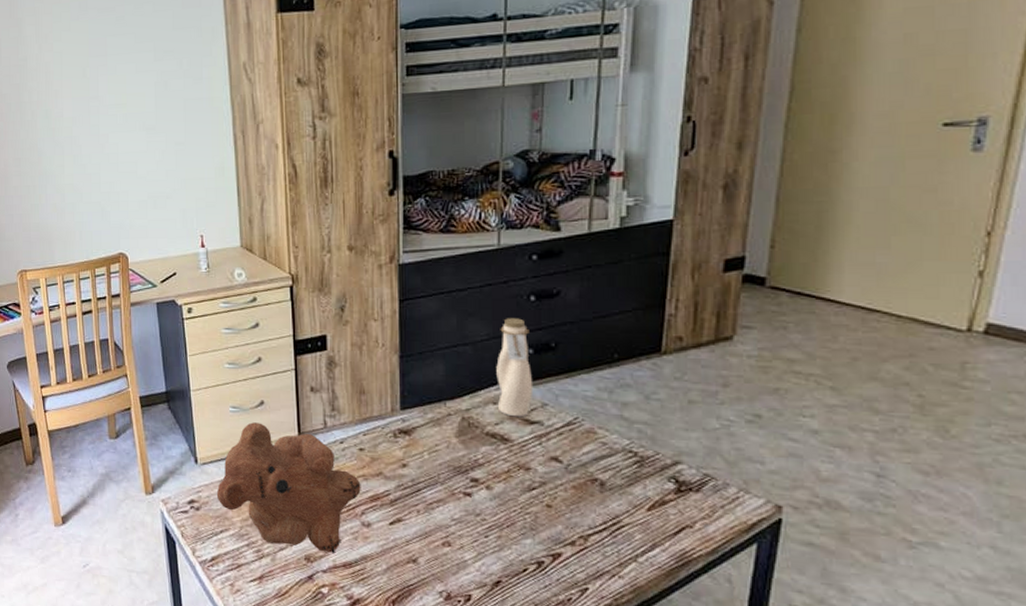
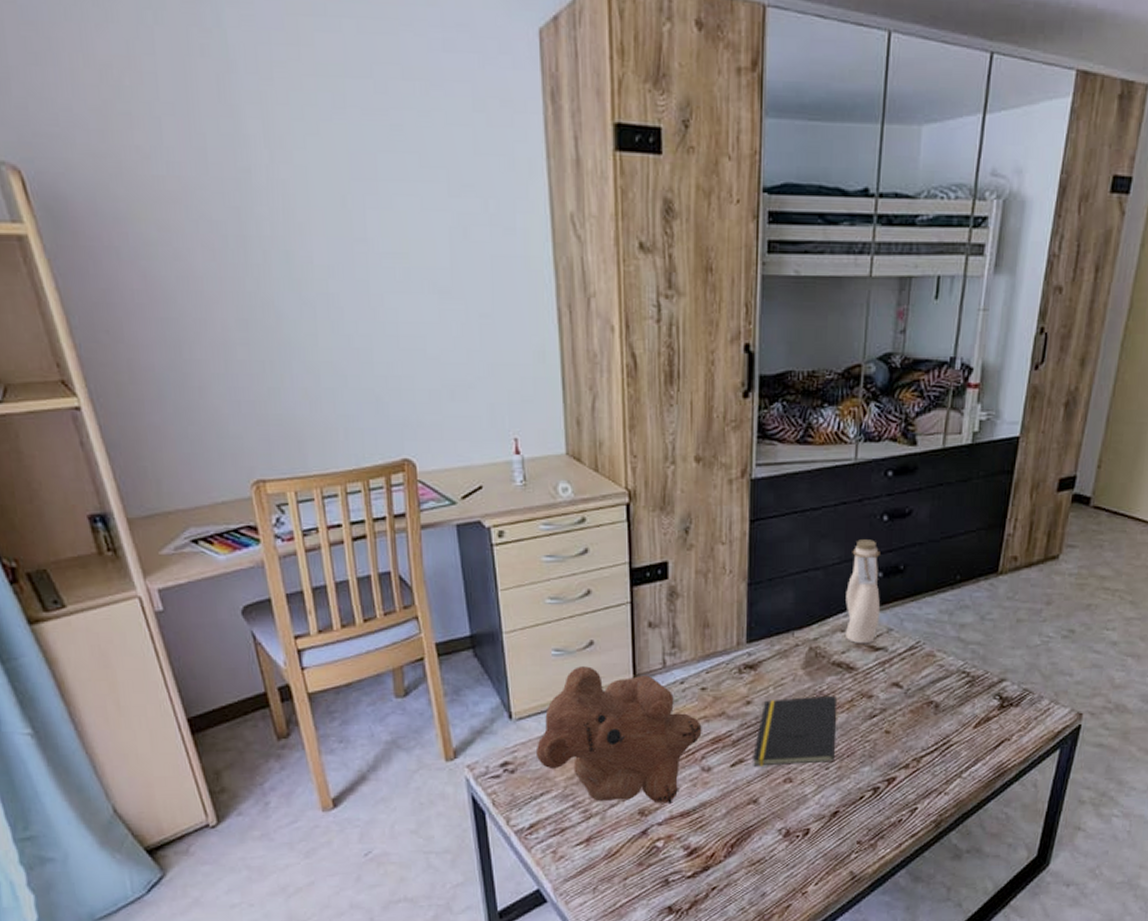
notepad: none [411,464,495,531] -> present [753,695,838,767]

